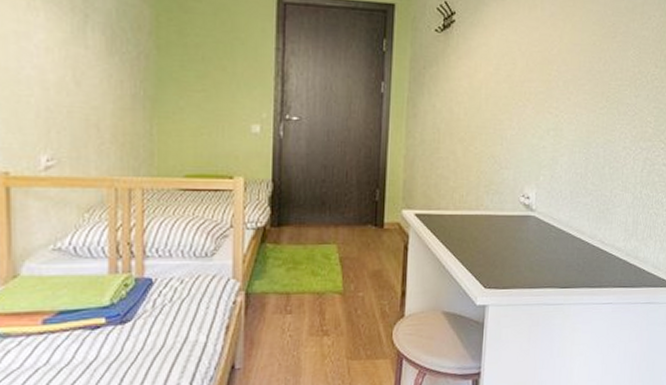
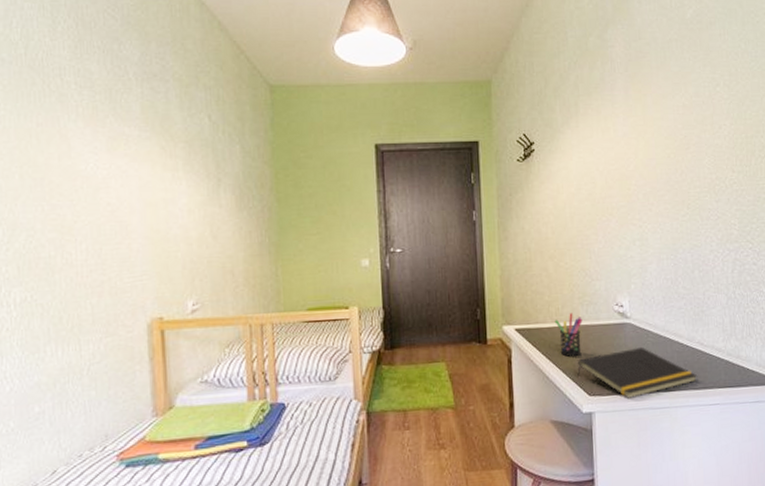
pen holder: none [457,201,486,248] -> present [554,313,583,357]
notepad: none [475,241,595,294] -> present [577,346,698,399]

